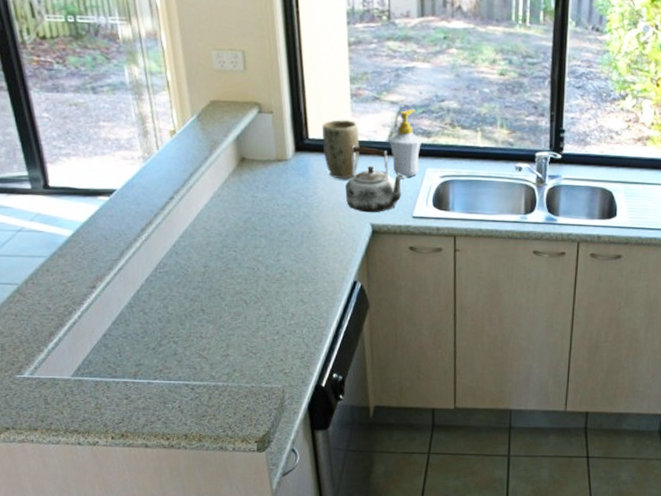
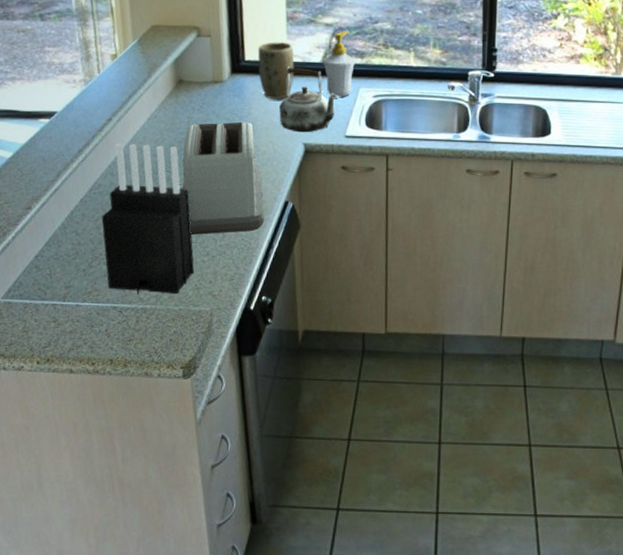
knife block: none [169,222,264,372] -> present [101,143,194,295]
toaster: none [248,201,333,314] -> present [182,122,264,235]

